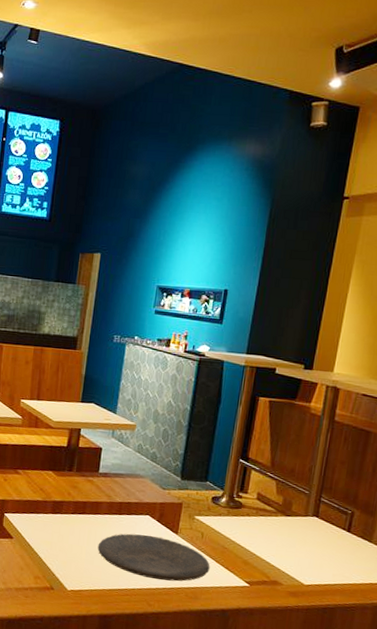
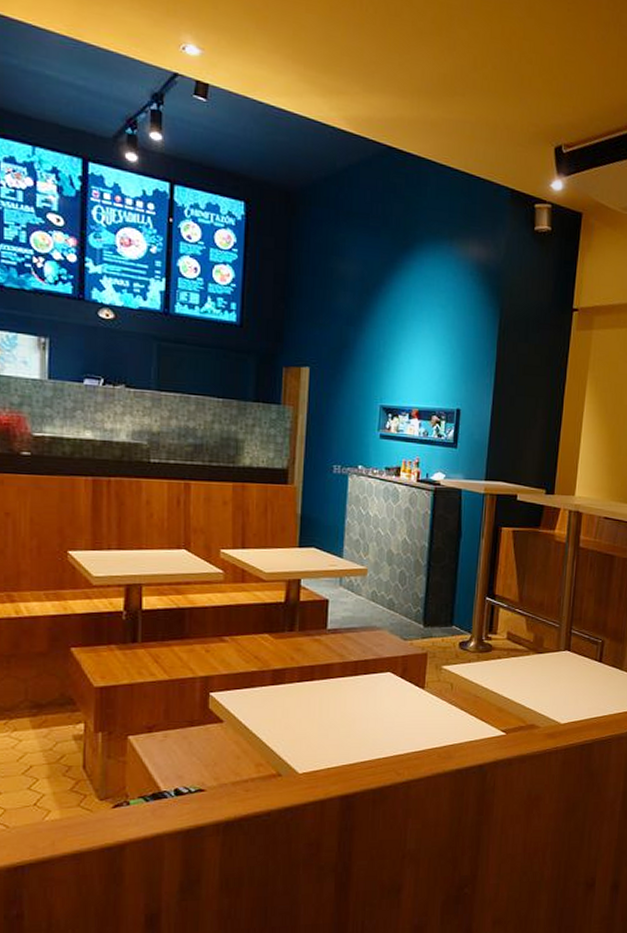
plate: present [97,533,210,582] -> none [332,694,463,744]

